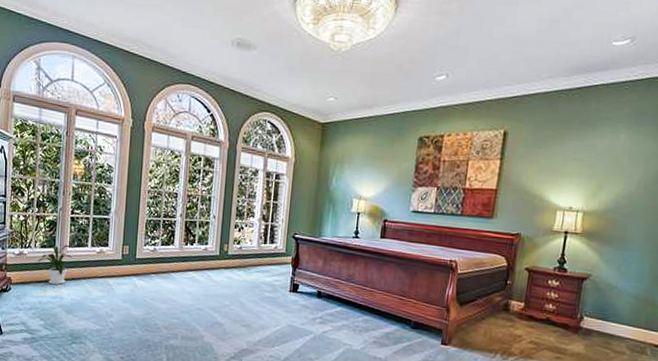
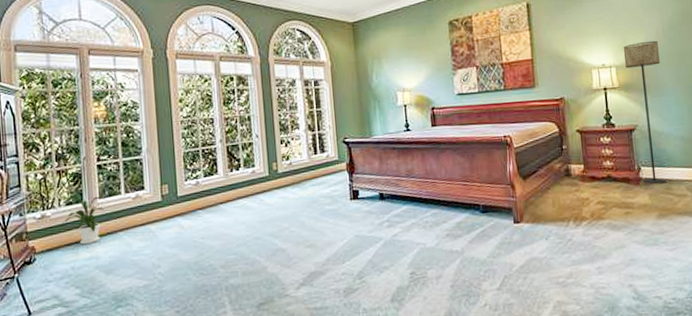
floor lamp: none [582,191,636,337] -> present [623,40,666,184]

